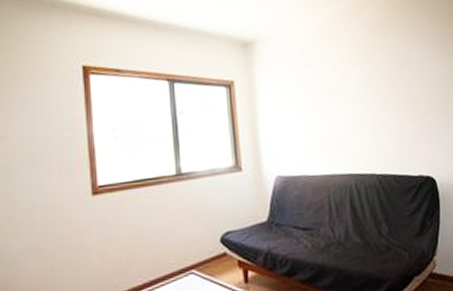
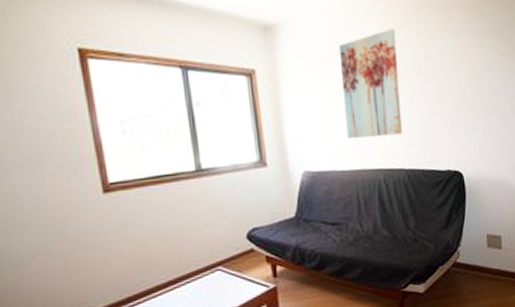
wall art: none [311,41,373,144] -> present [339,29,402,138]

